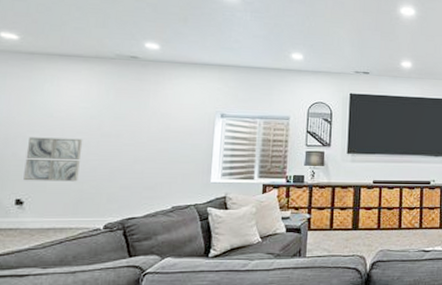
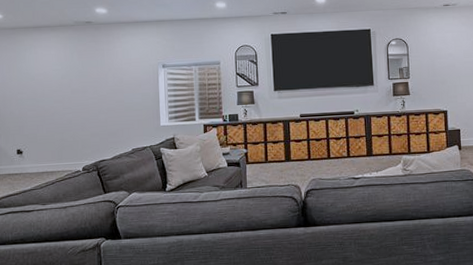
wall art: present [23,137,83,182] -> none [19,96,59,134]

